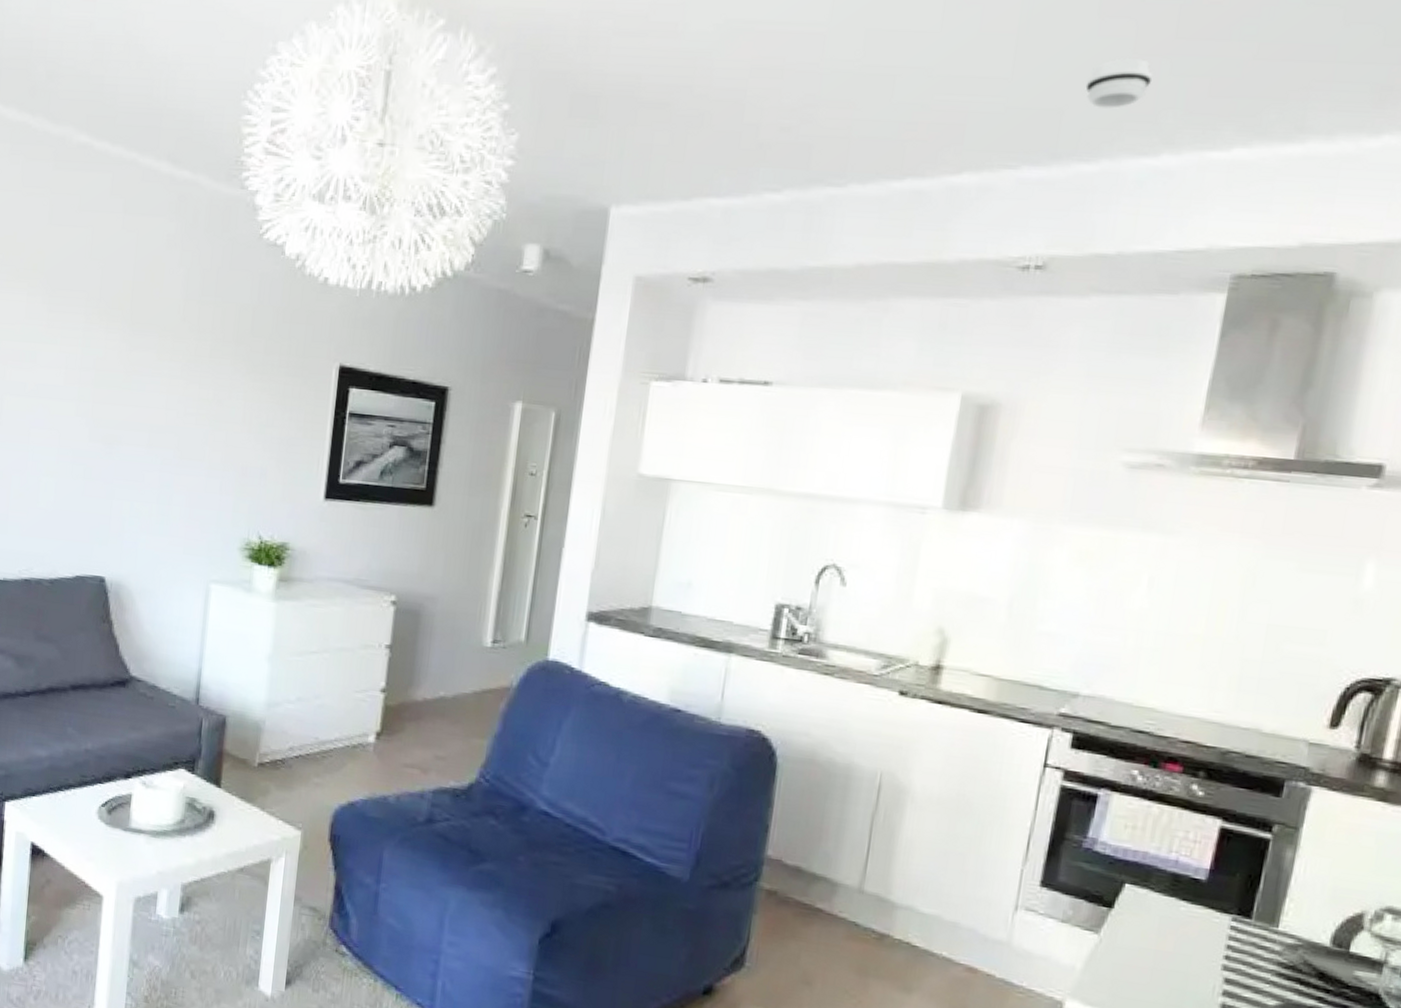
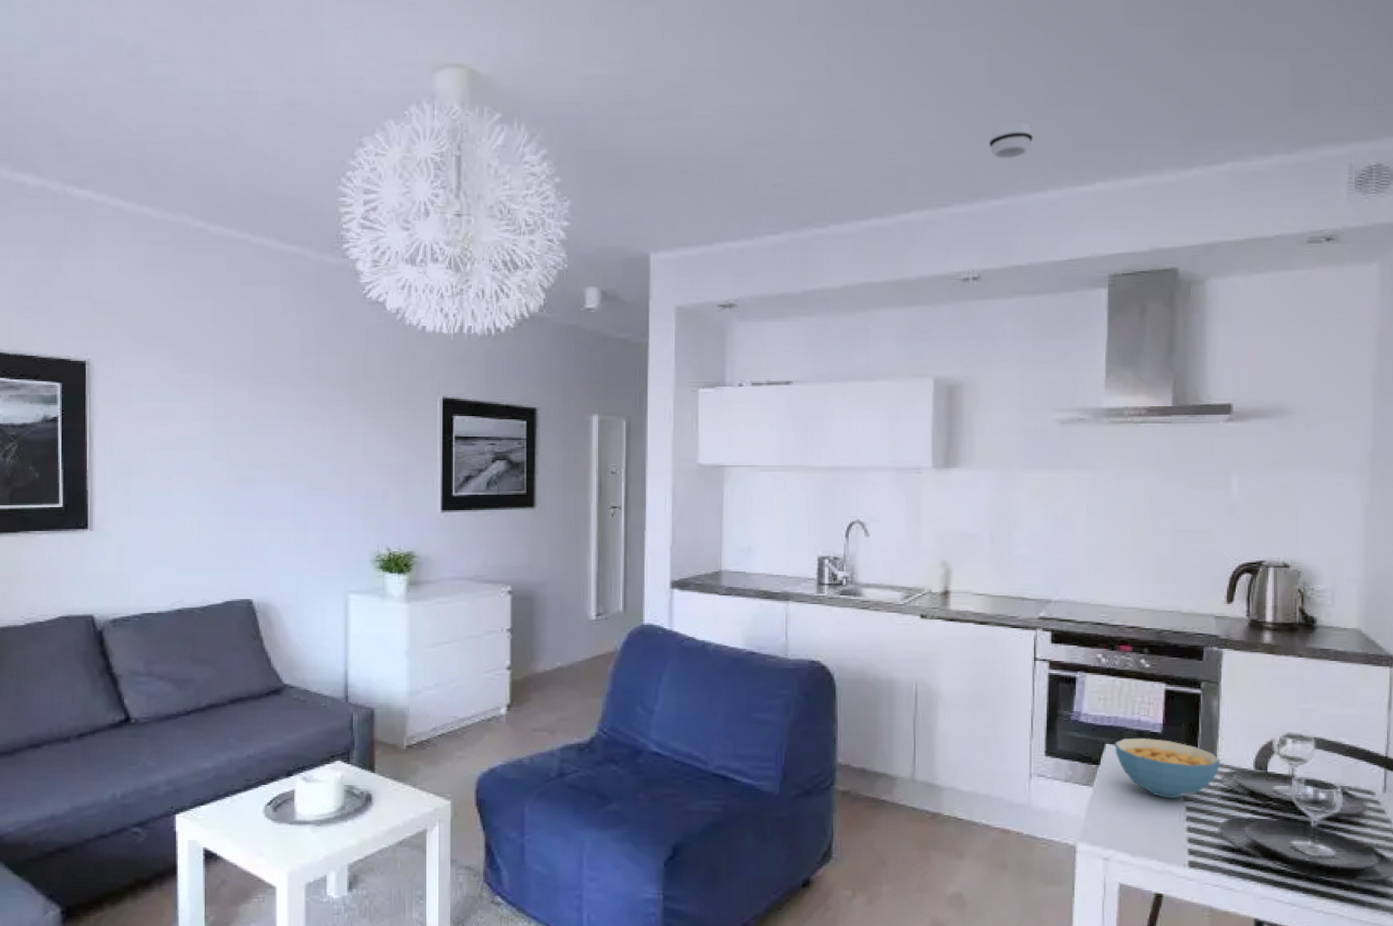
cereal bowl: none [1137,880,1284,967] -> present [1115,737,1220,799]

